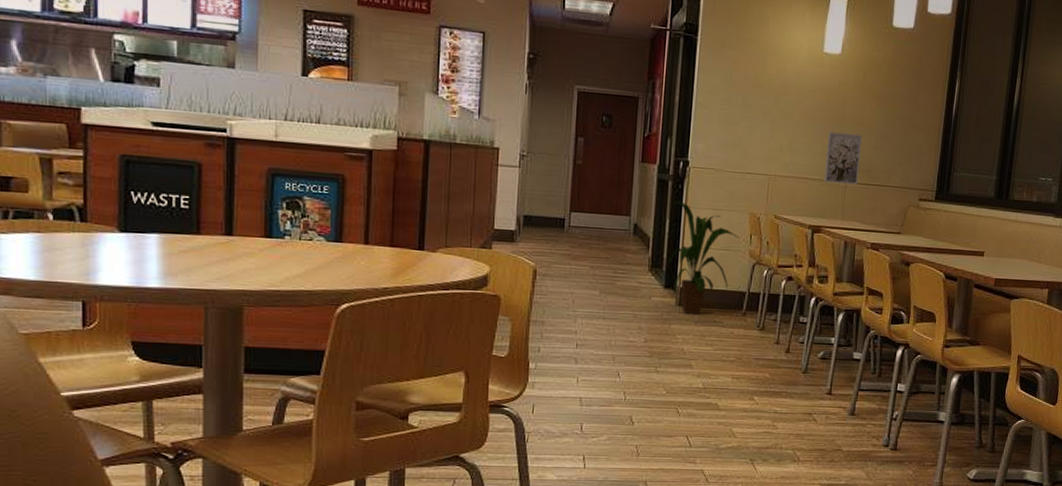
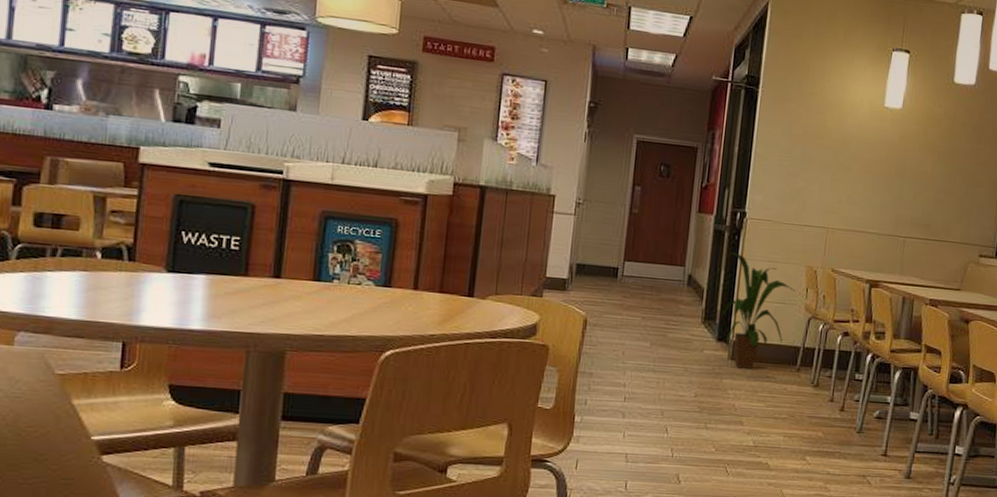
wall art: present [824,131,863,185] -> none [883,185,923,240]

